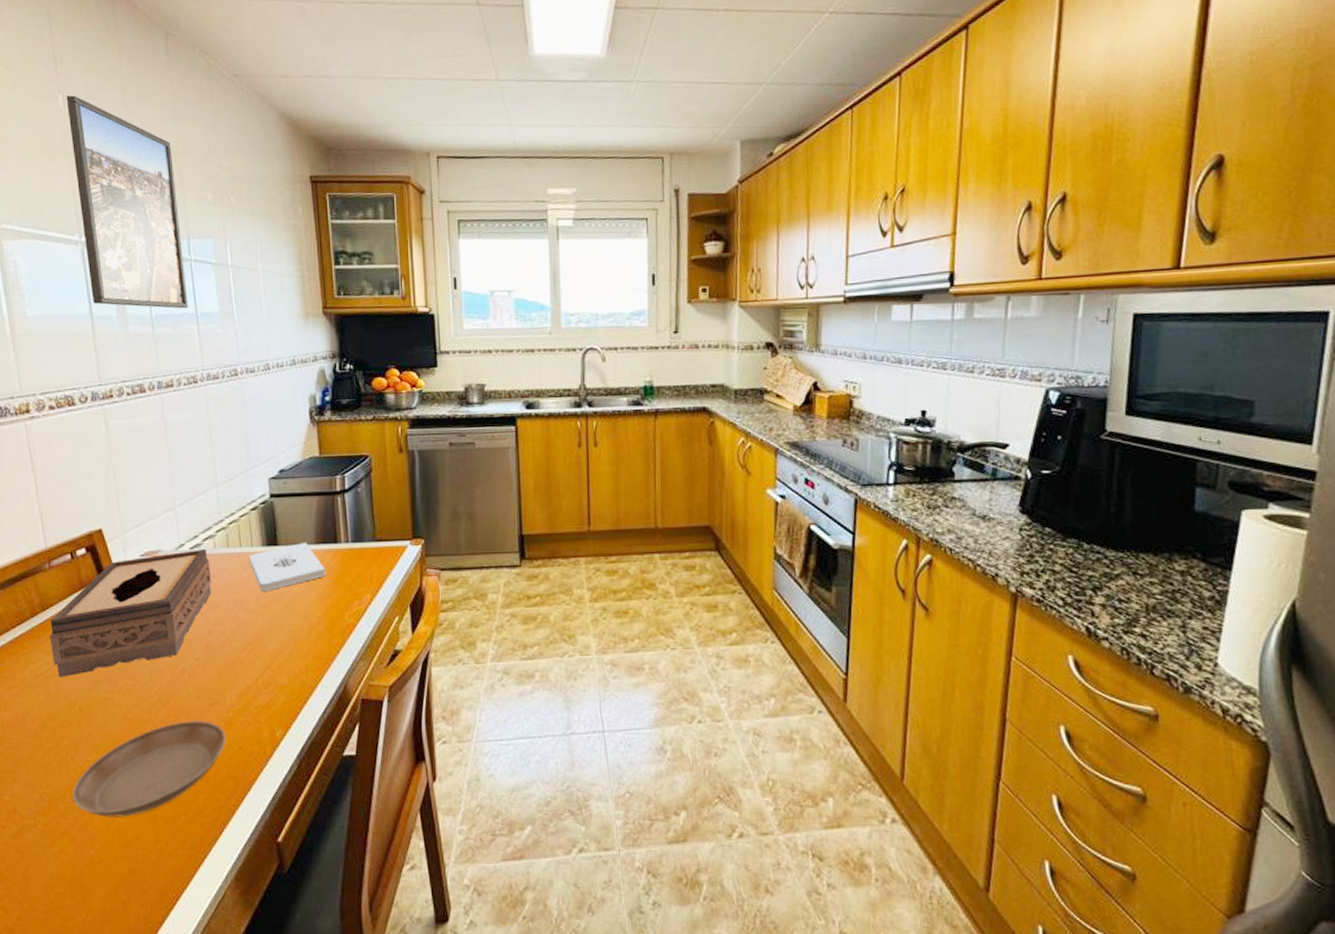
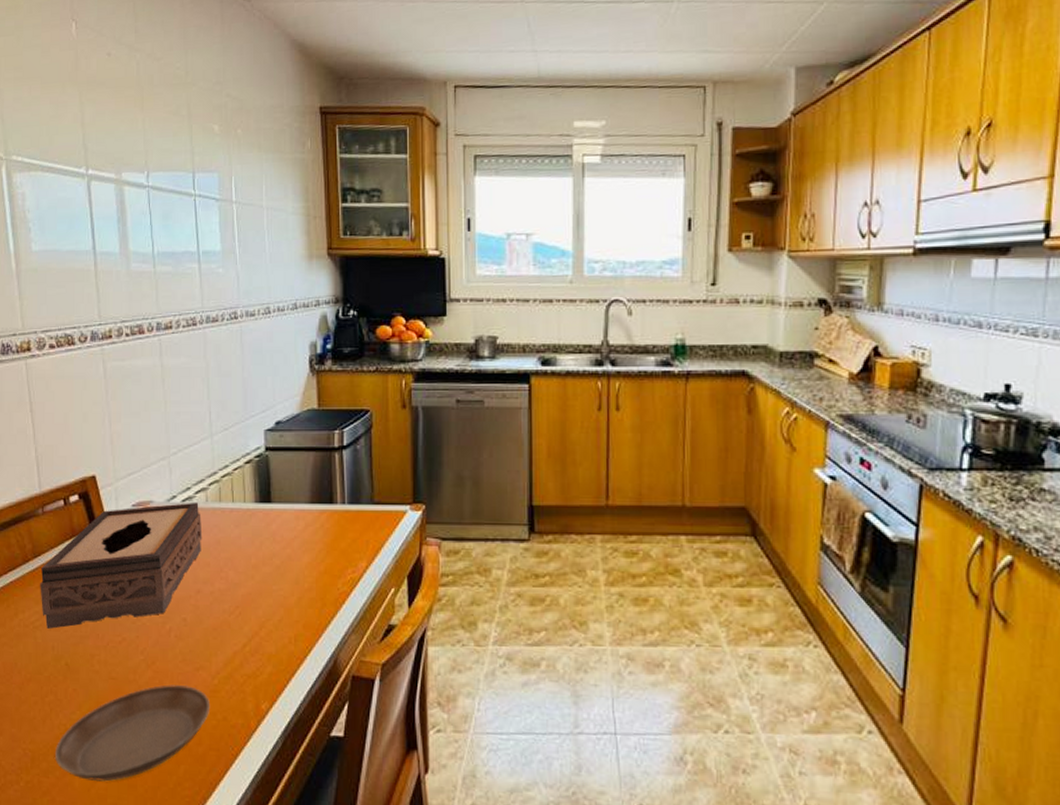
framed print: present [66,95,188,309] -> none [79,23,191,247]
notepad: present [249,542,326,592] -> none [241,500,320,552]

